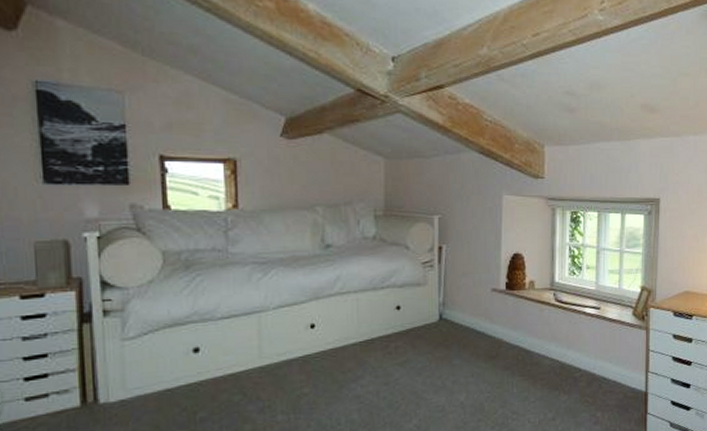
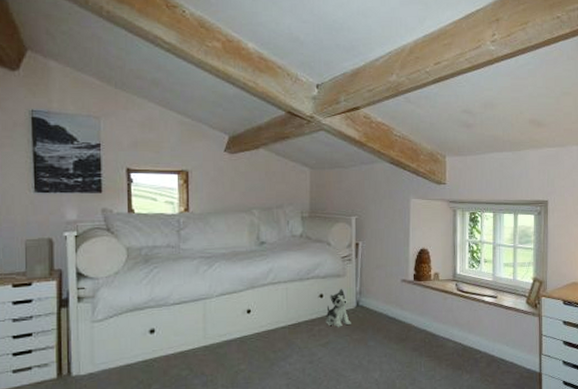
plush toy: none [403,299,433,344] -> present [325,288,351,327]

